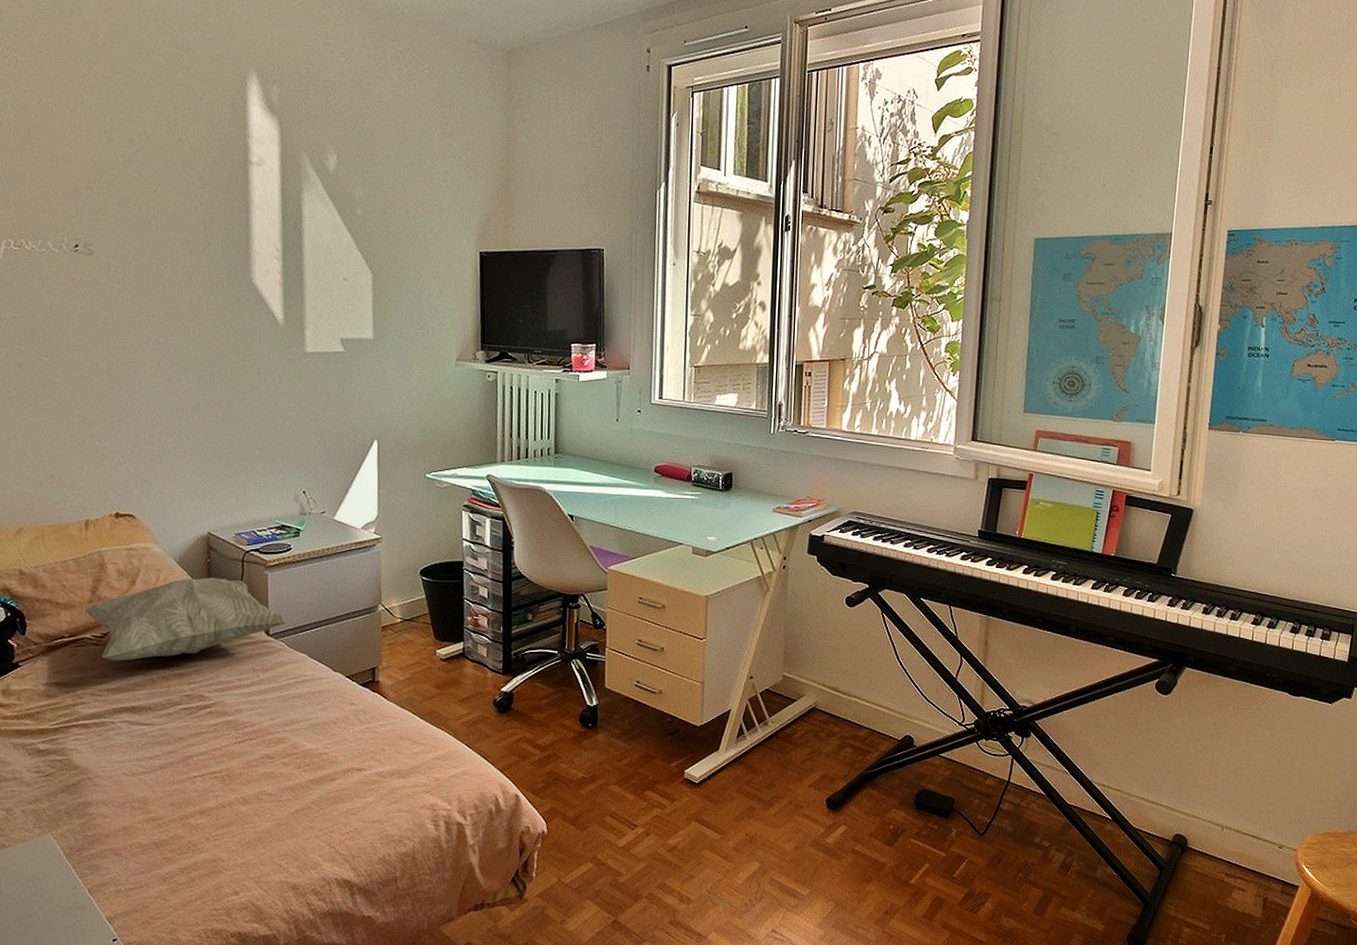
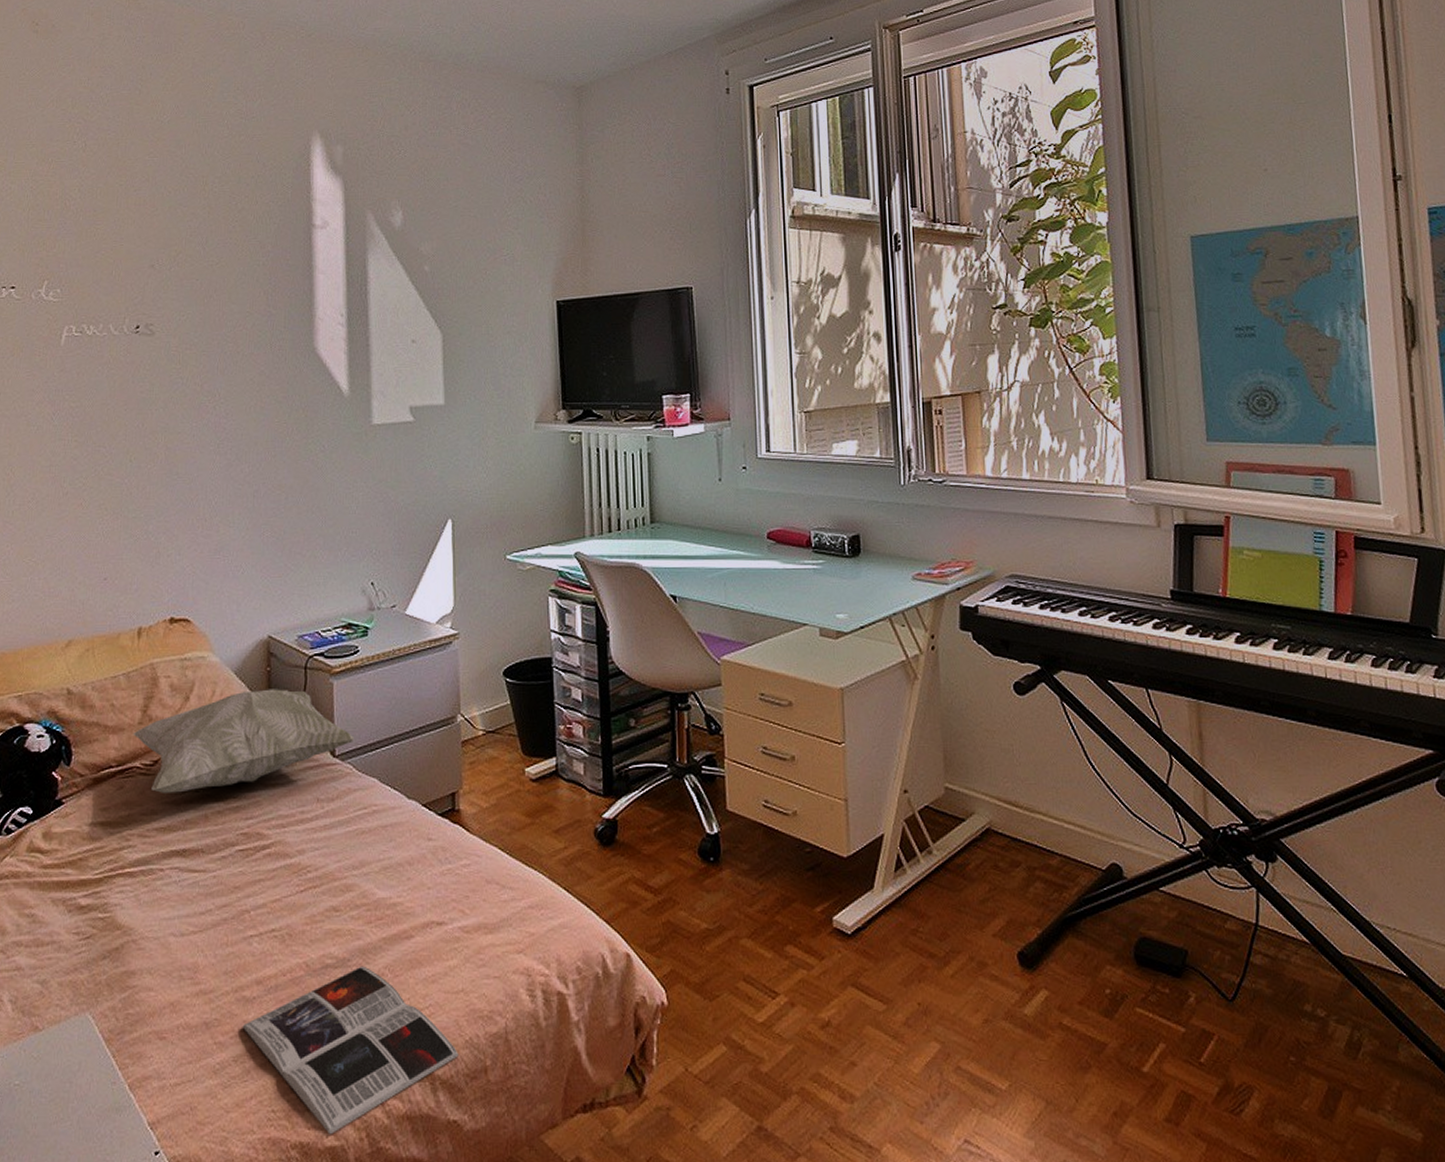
magazine: none [187,801,373,927] -> present [242,966,459,1135]

